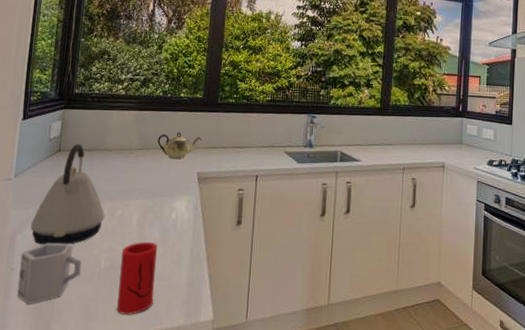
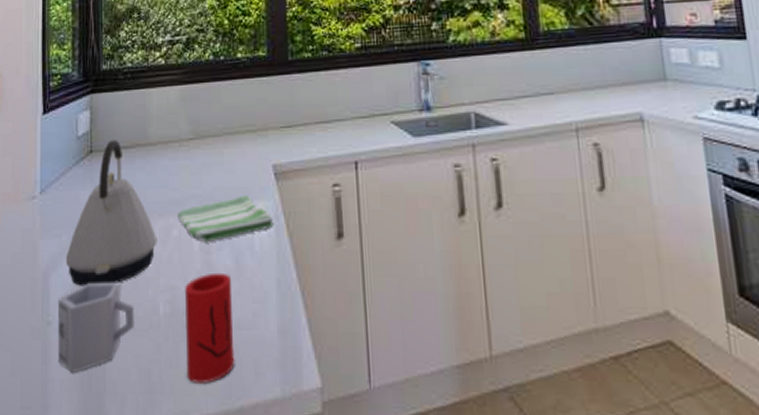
dish towel: none [122,191,194,221] -> present [178,194,274,242]
teapot: present [157,132,202,160] -> none [214,108,274,149]

